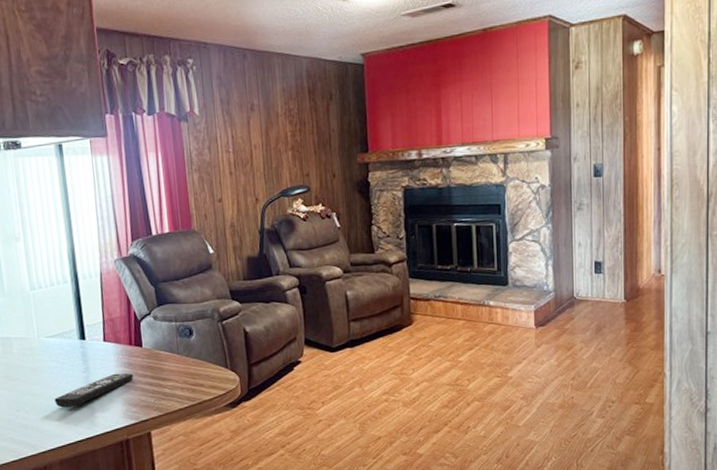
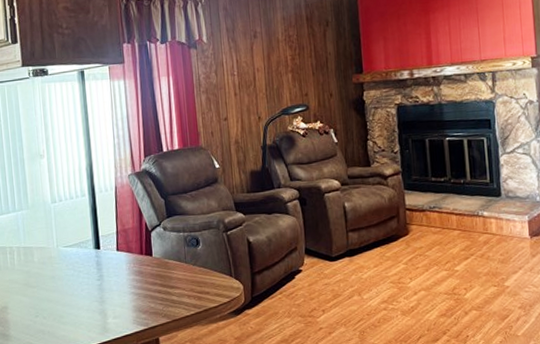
remote control: present [54,373,134,408] -> none [70,281,144,314]

